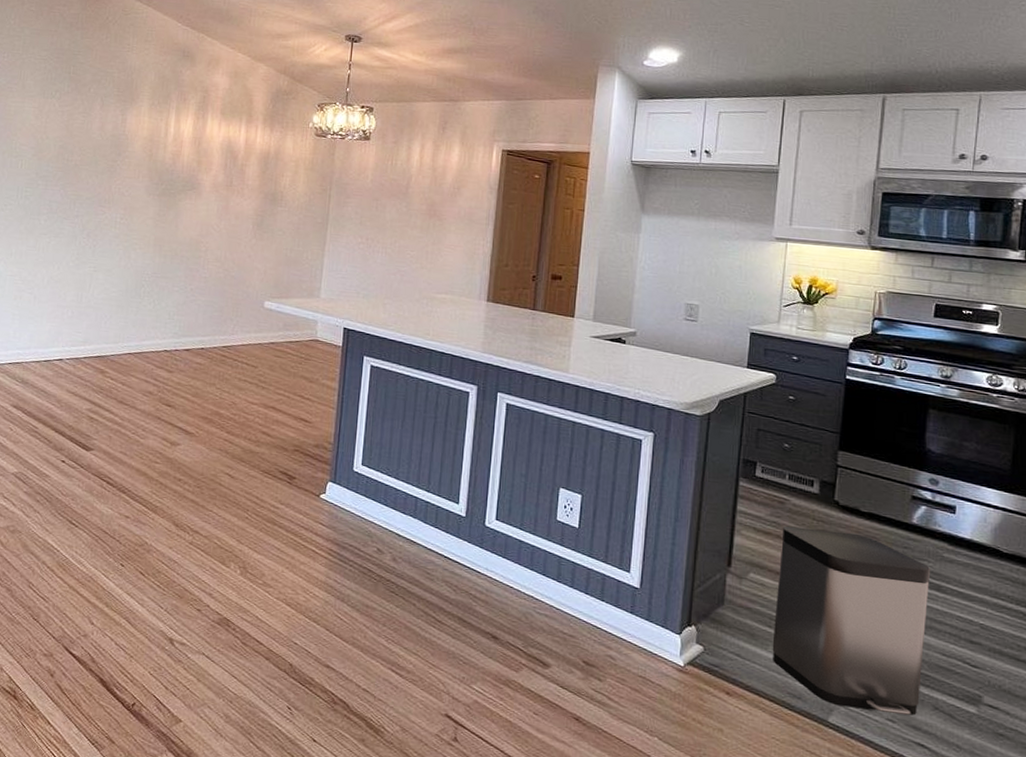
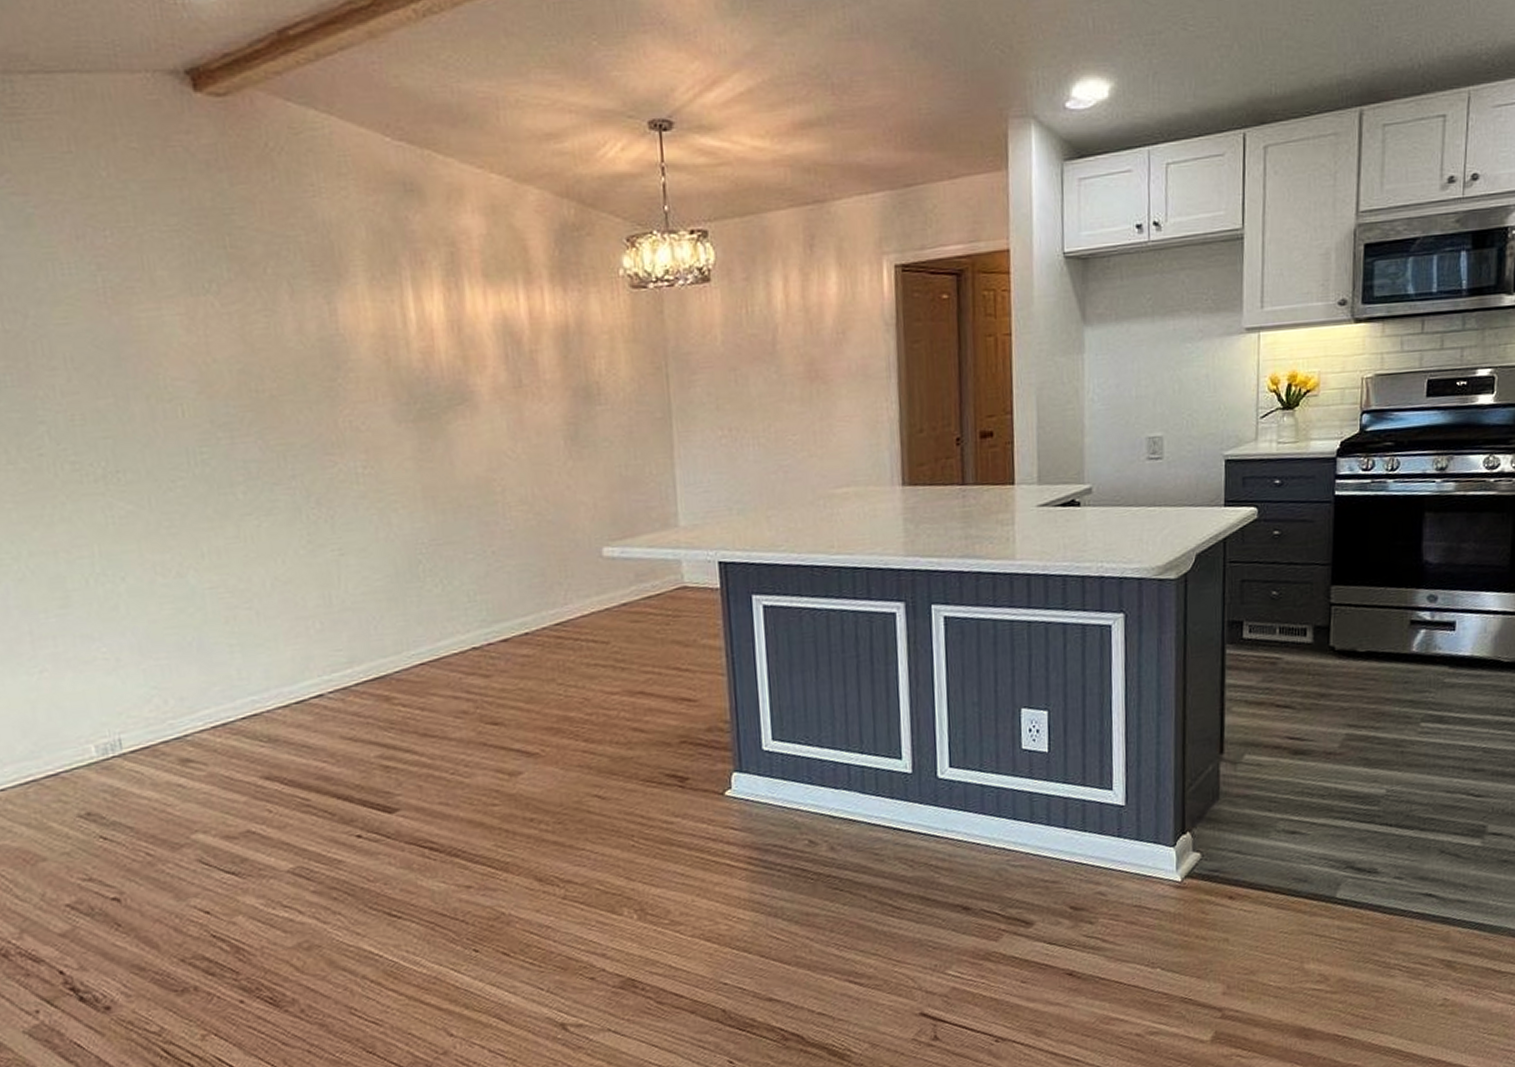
pedal bin: present [772,526,931,716] -> none [1273,679,1433,878]

